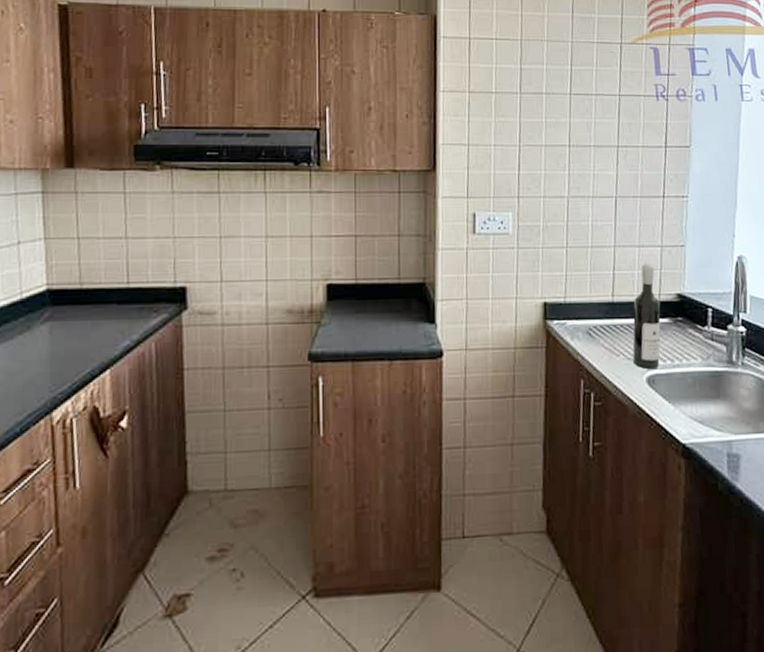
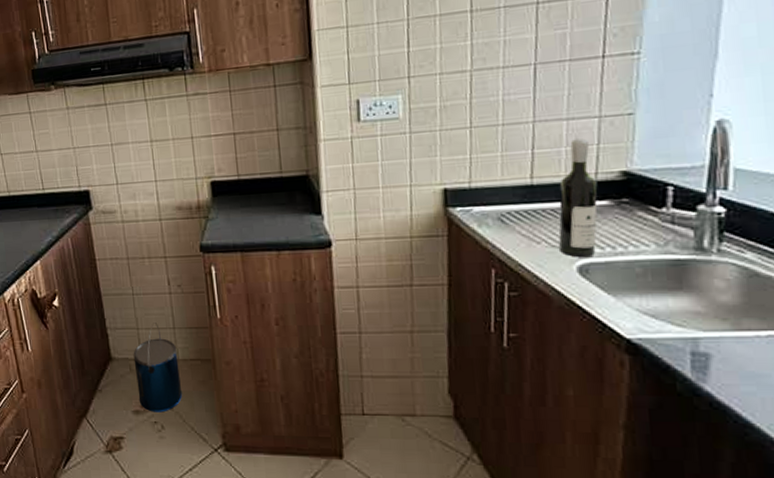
bucket: none [216,444,271,557] -> present [133,322,183,413]

